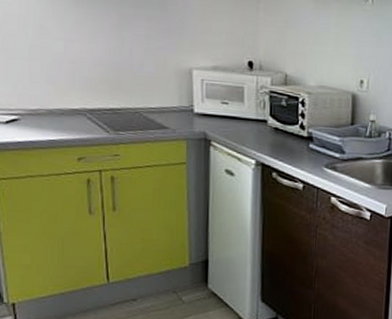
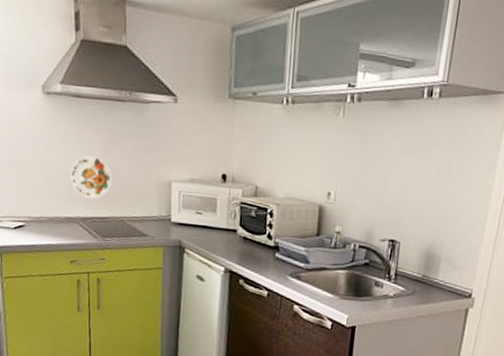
decorative plate: none [72,39,124,89] -> present [70,155,113,199]

